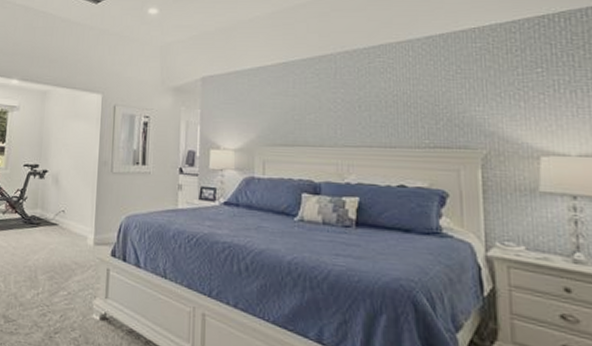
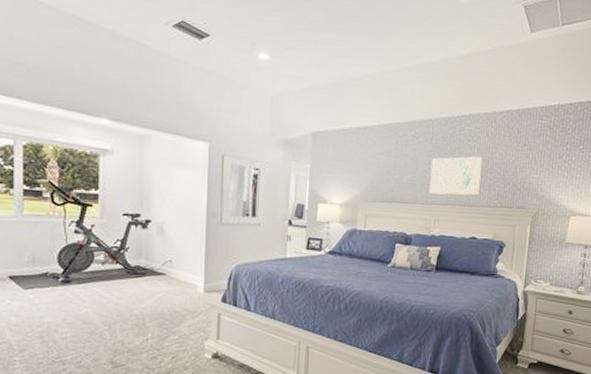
wall art: none [337,89,404,136] -> present [429,156,483,196]

